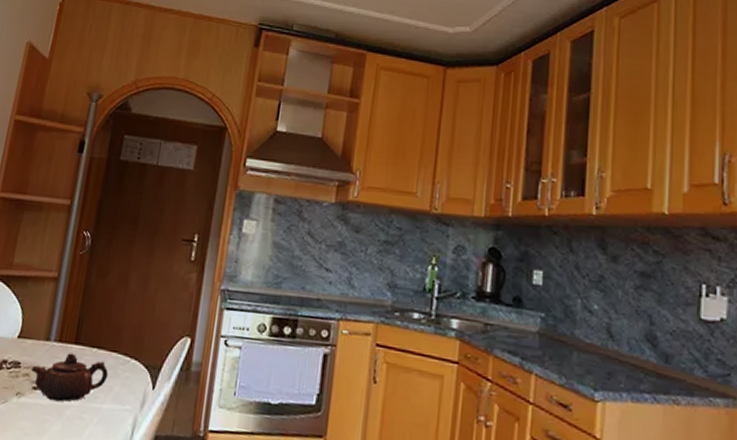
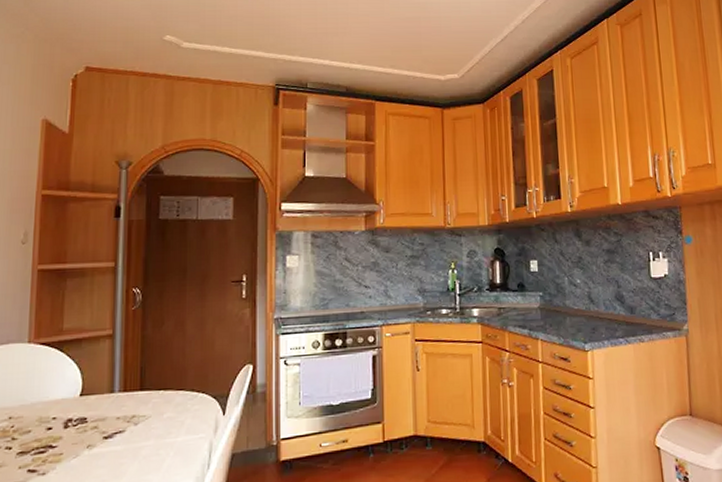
teapot: present [30,353,109,402] -> none [98,399,179,445]

